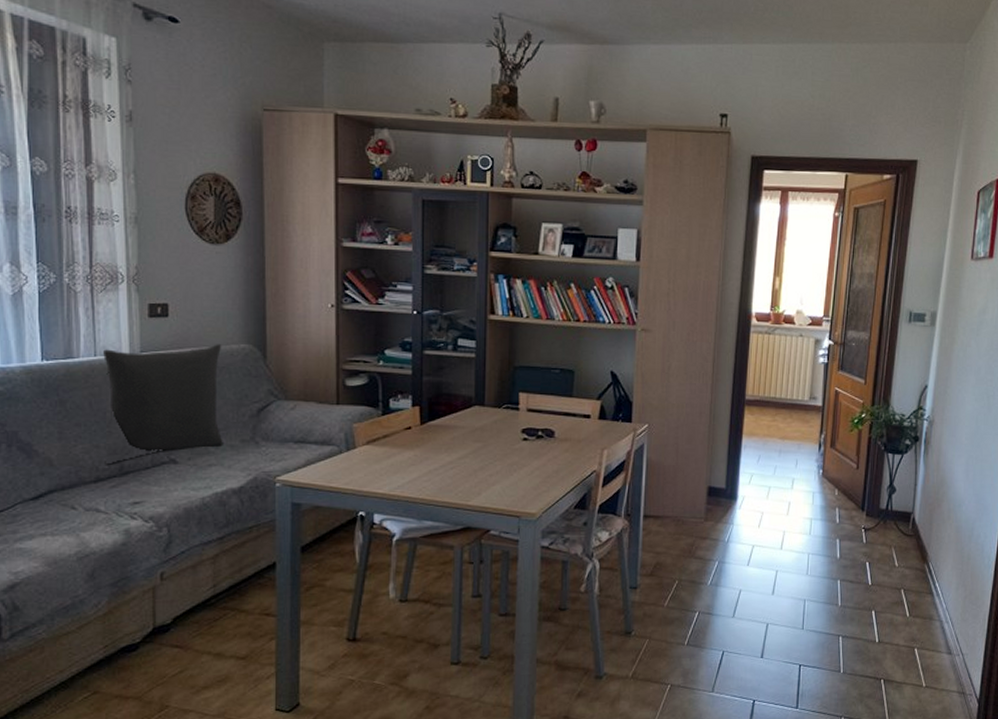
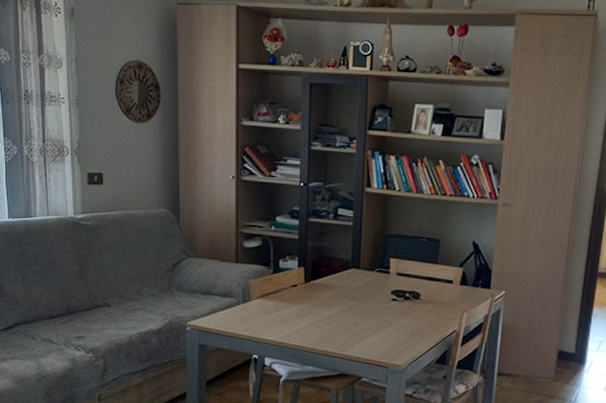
pillow: present [103,344,223,466] -> none [54,208,146,306]

